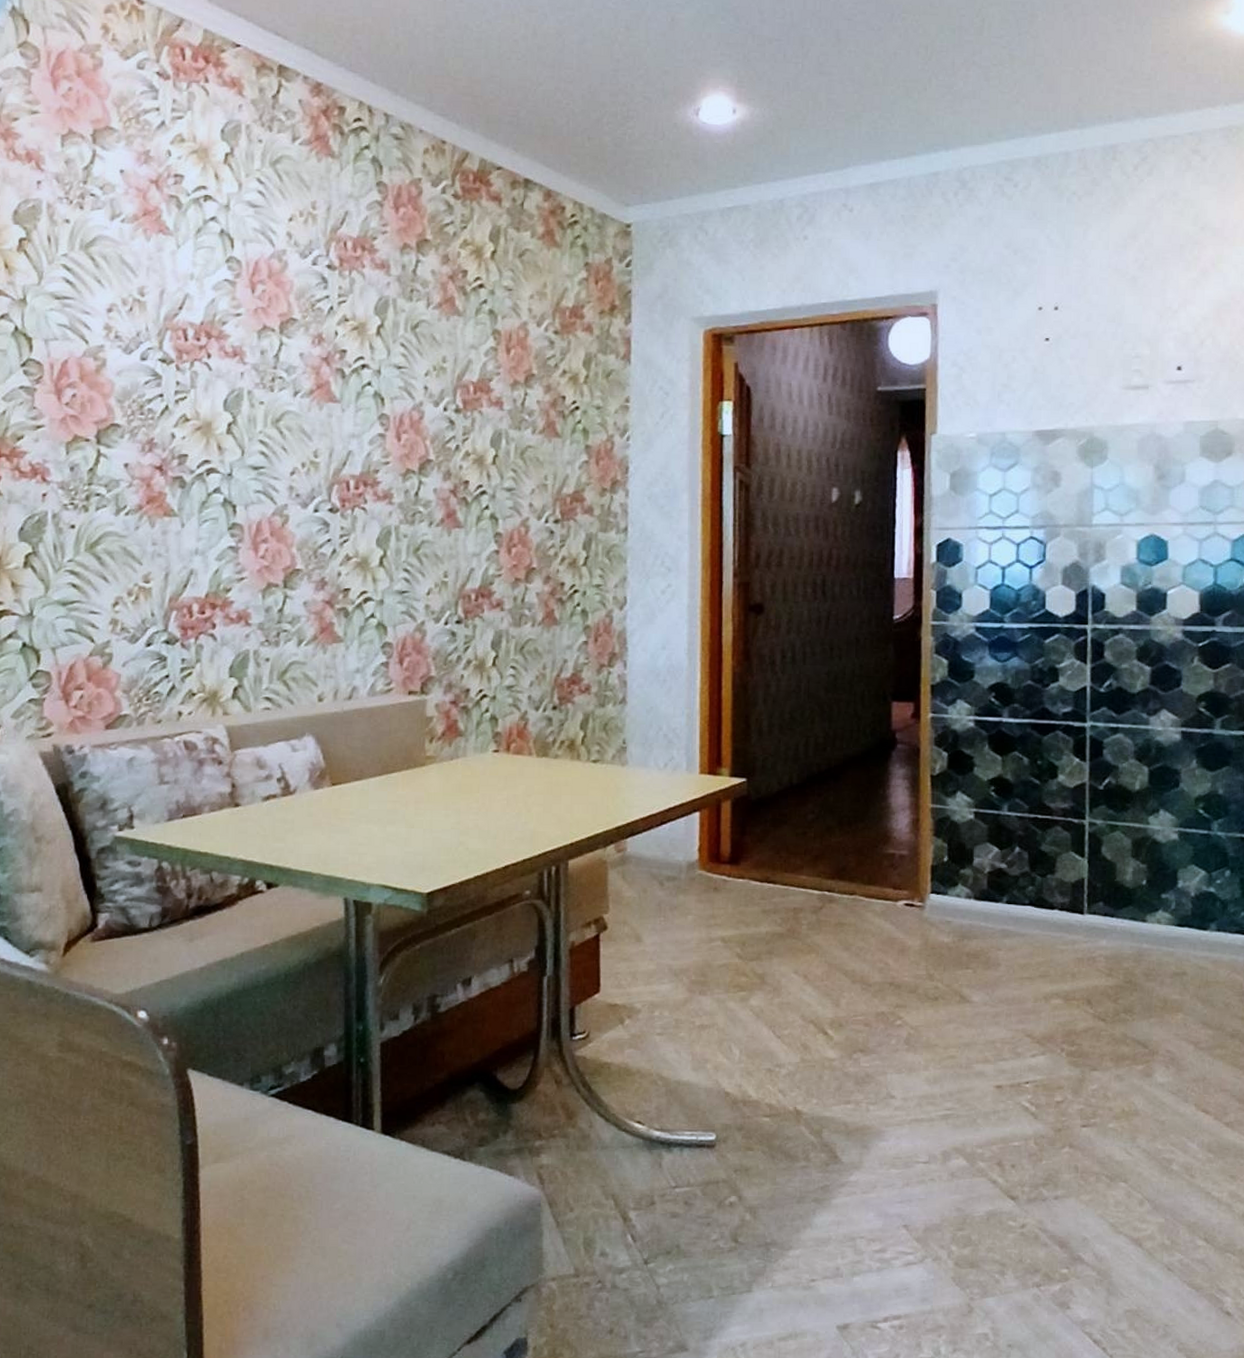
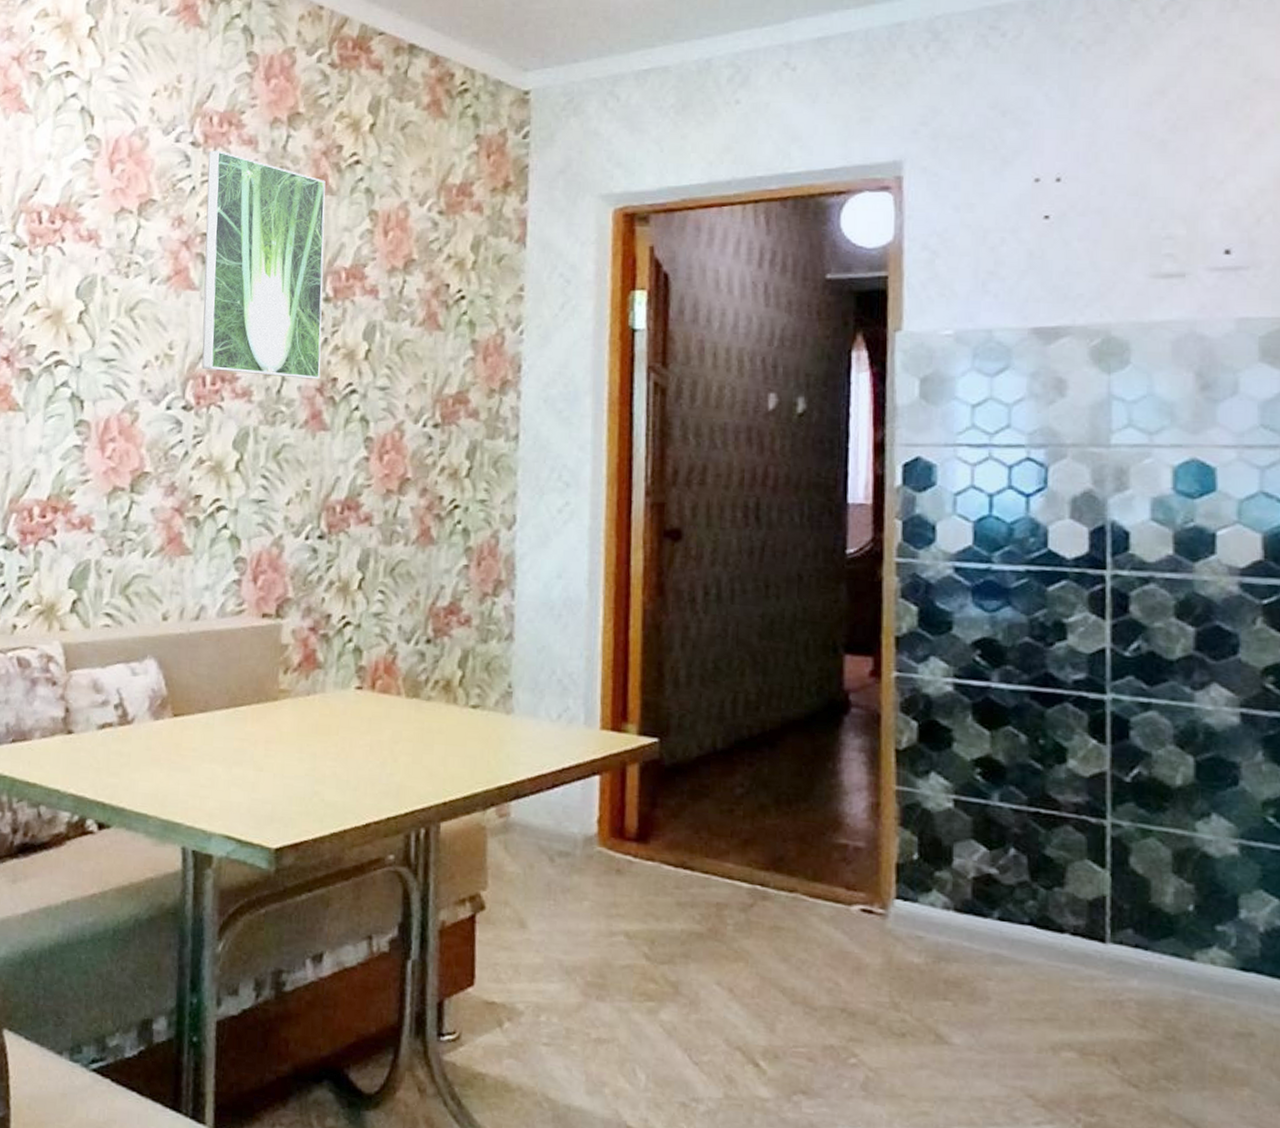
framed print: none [343,273,454,483] -> present [202,150,326,380]

